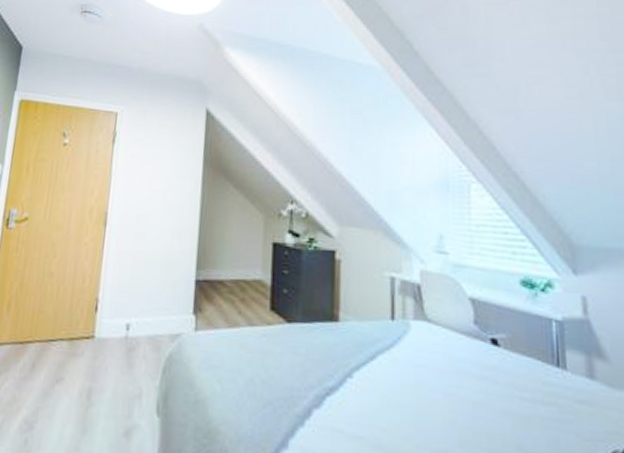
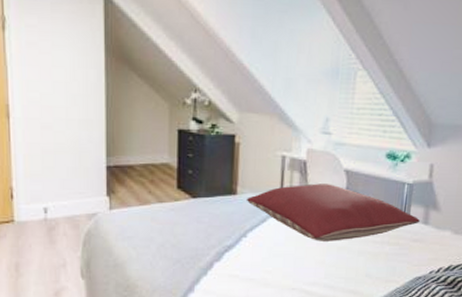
pillow: none [350,313,582,393] -> present [246,183,420,241]

